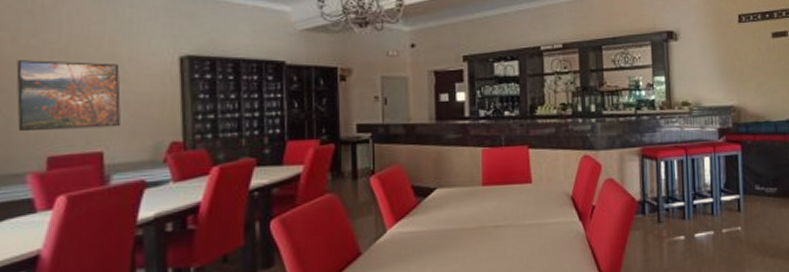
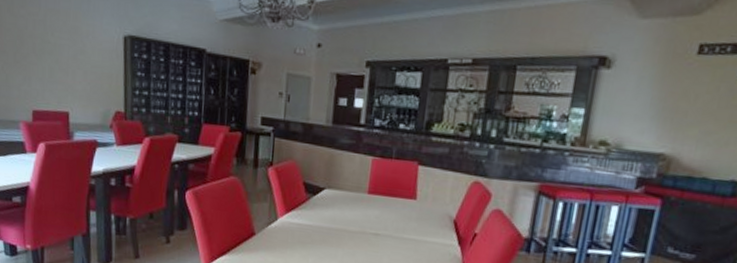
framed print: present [16,60,121,132] -> none [11,27,81,93]

